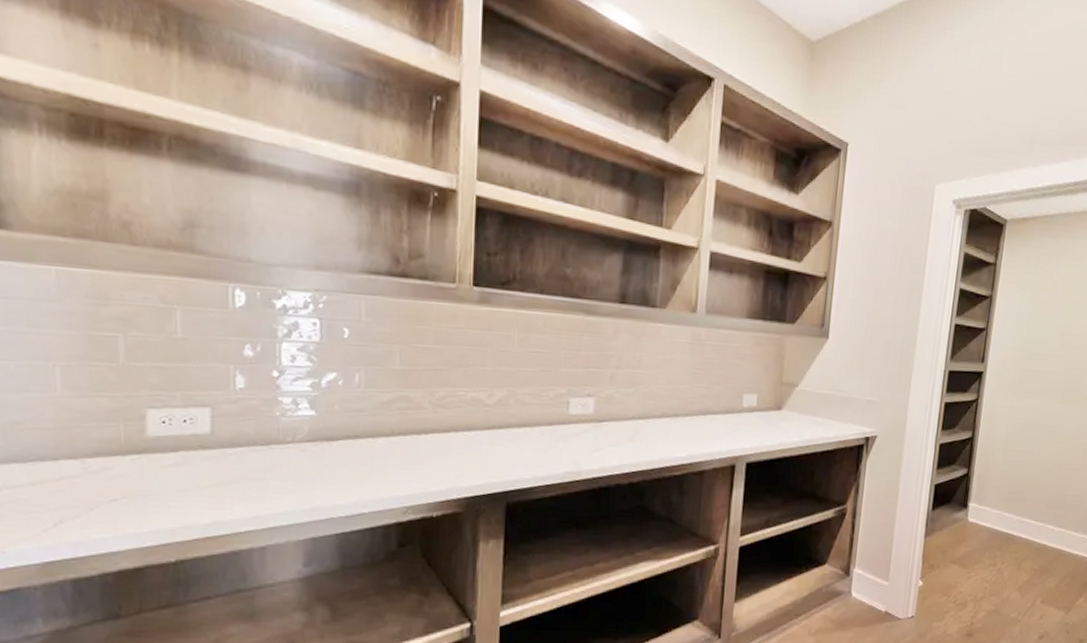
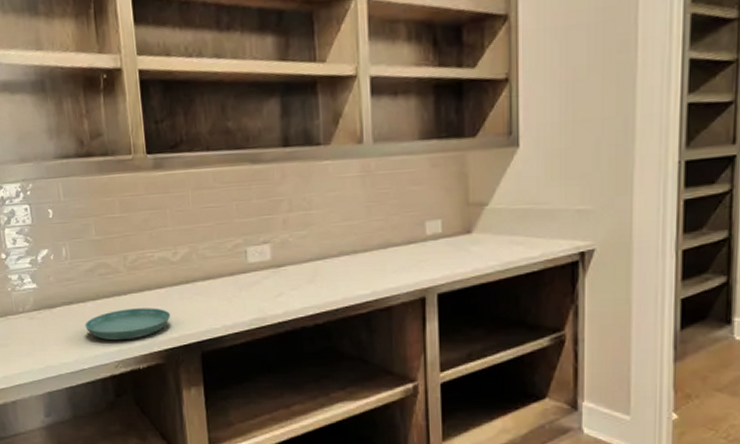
saucer: none [371,449,477,484] -> present [85,308,171,341]

